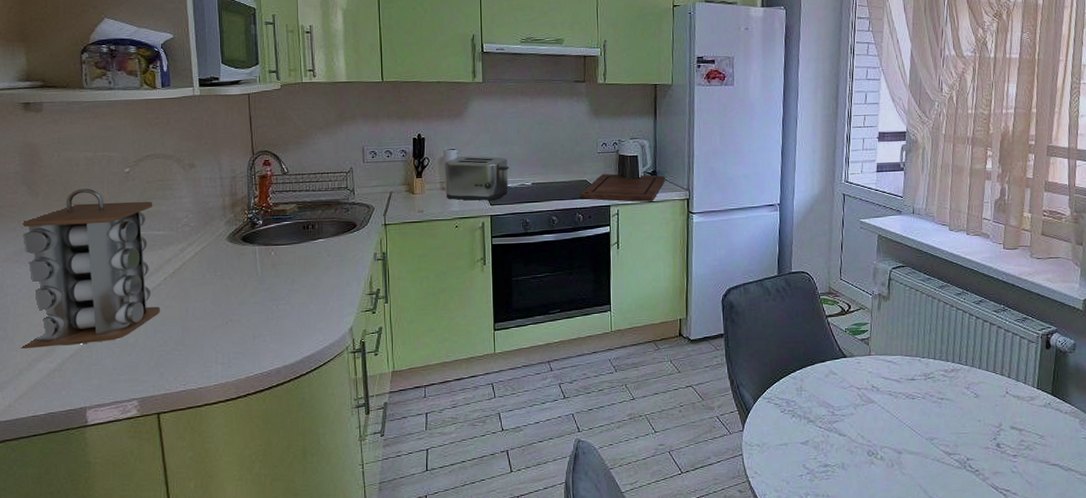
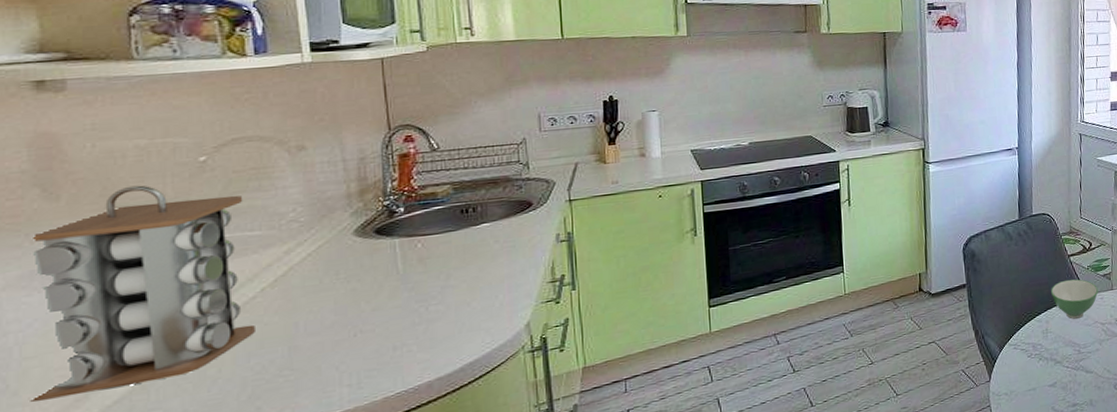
toaster: present [445,156,510,201] -> none [644,116,723,167]
cutting board: present [581,173,666,202] -> none [805,126,899,157]
bowl: none [806,340,856,380] -> present [1050,279,1099,319]

